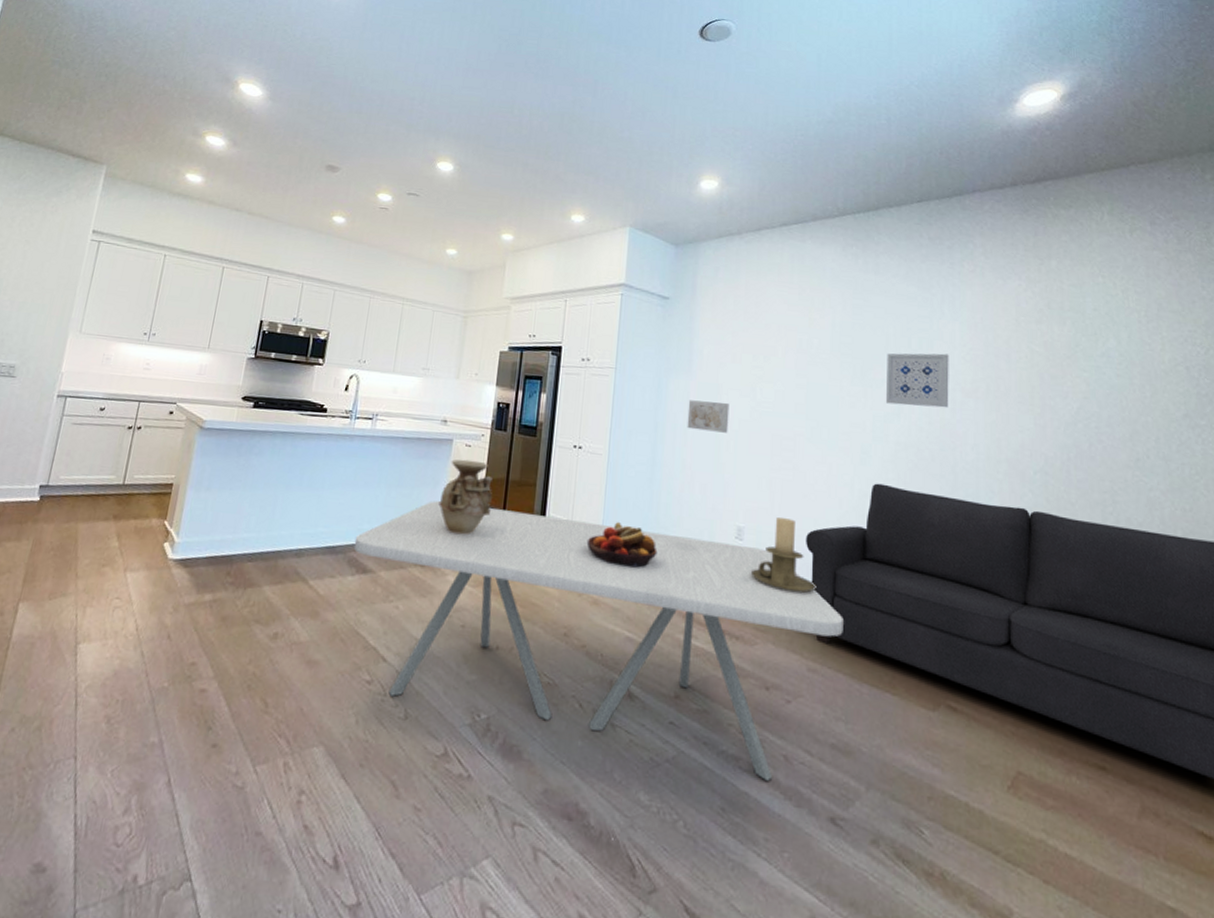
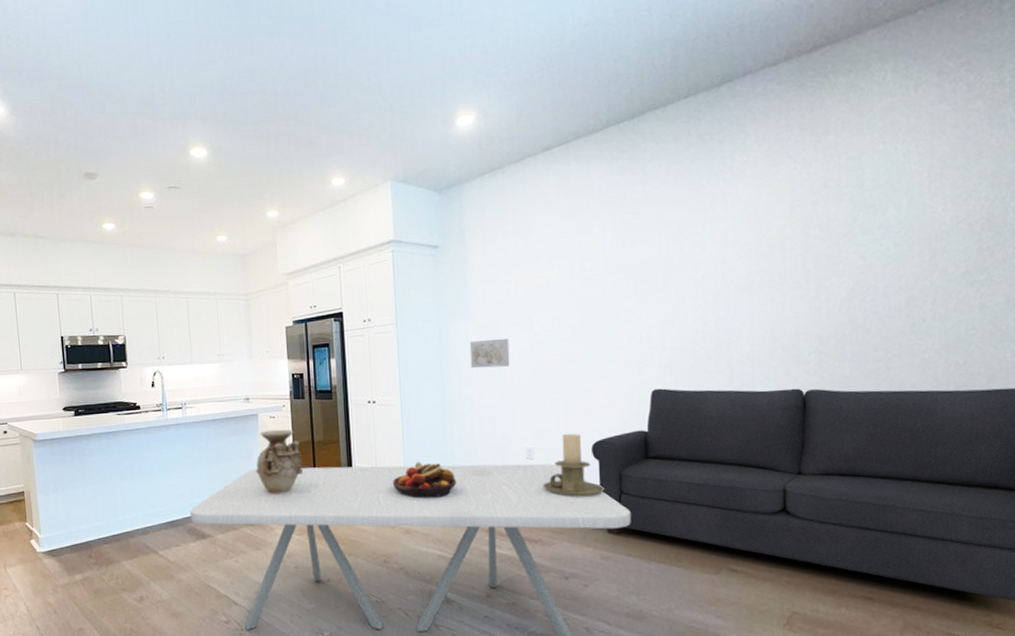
wall art: present [885,353,949,408] -> none [659,253,723,313]

